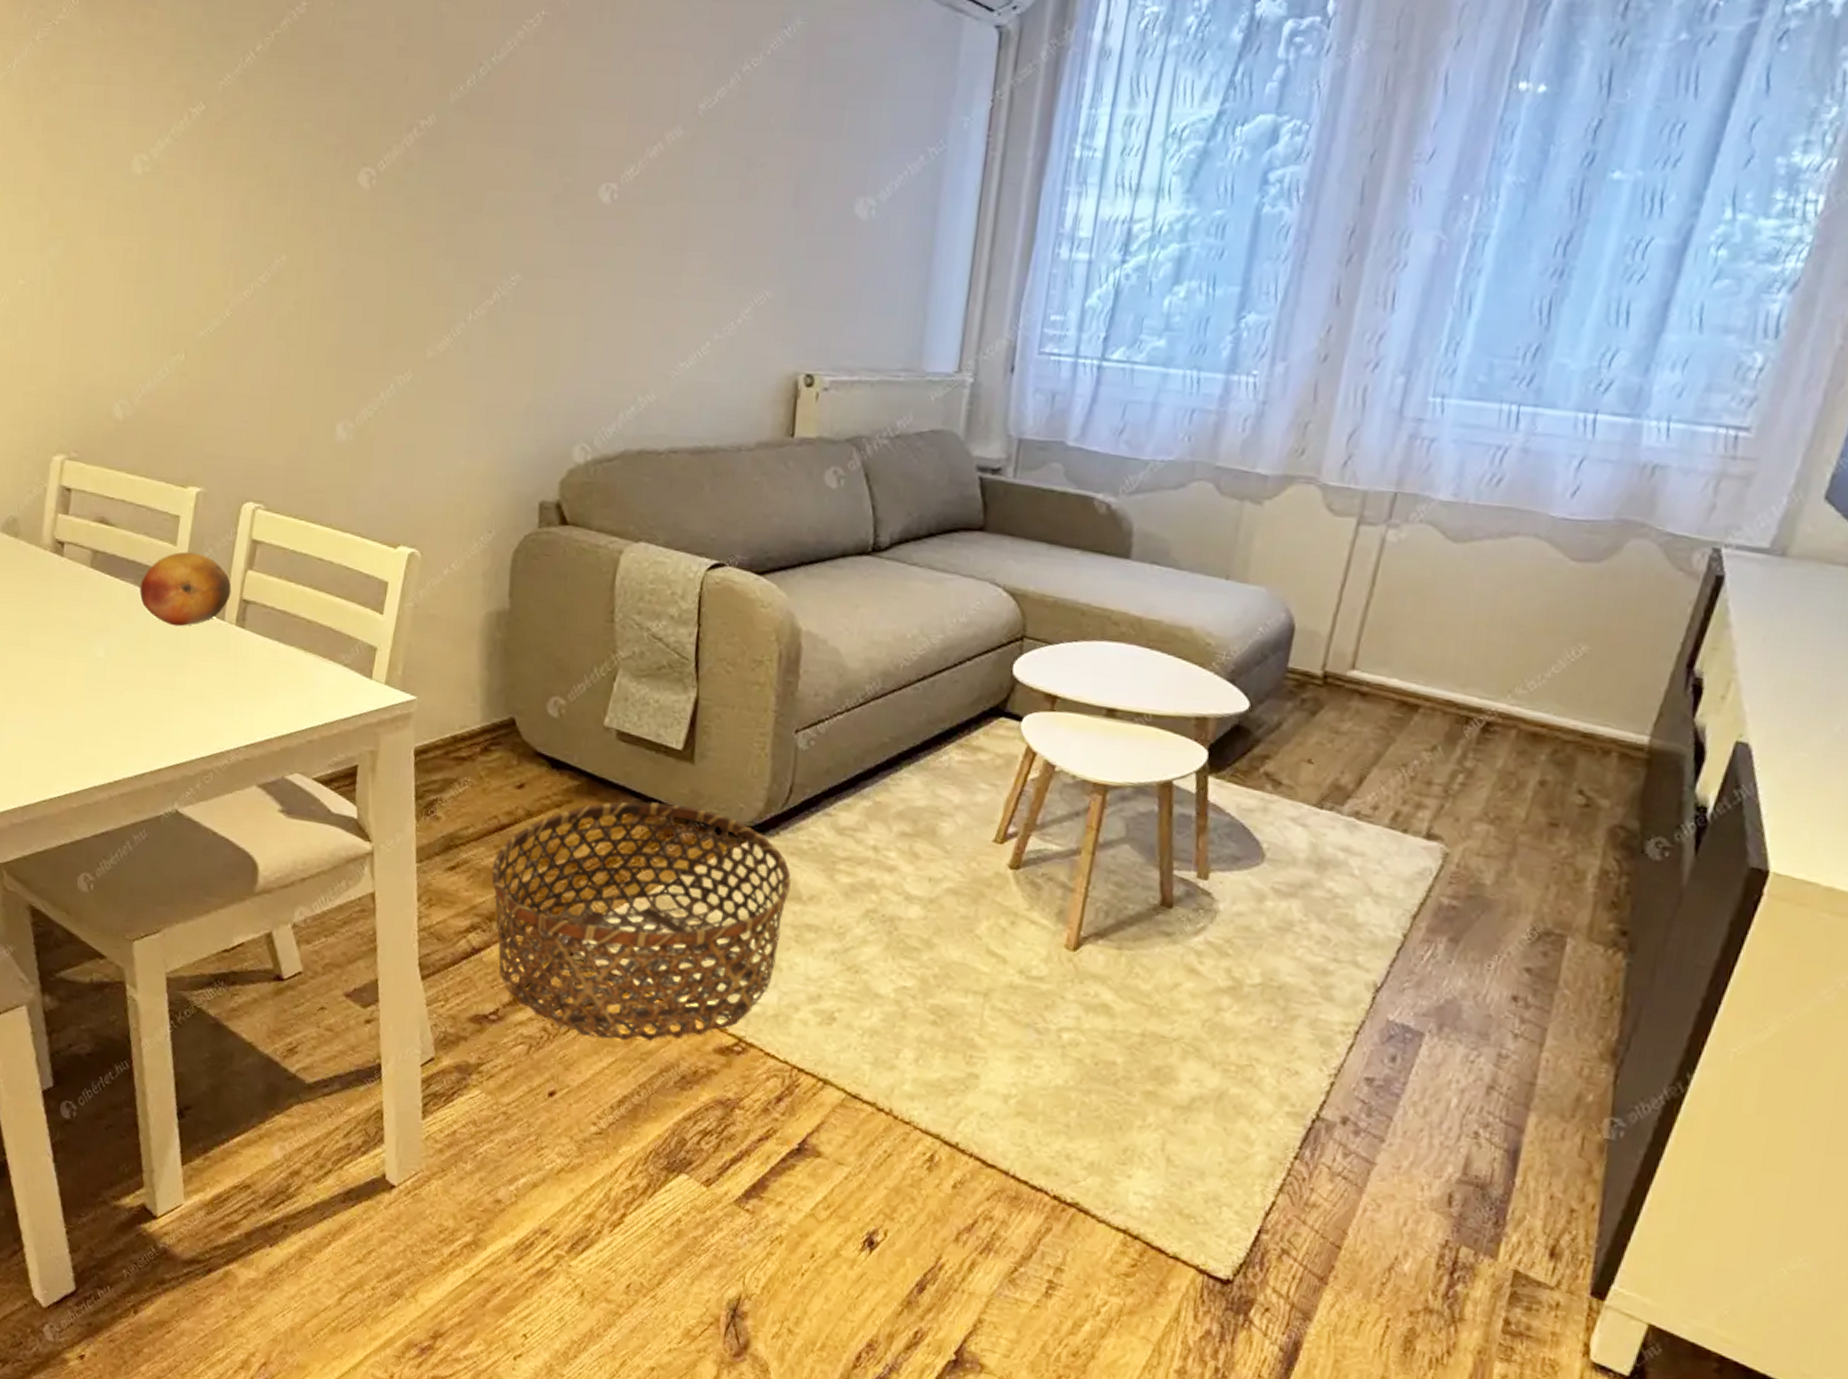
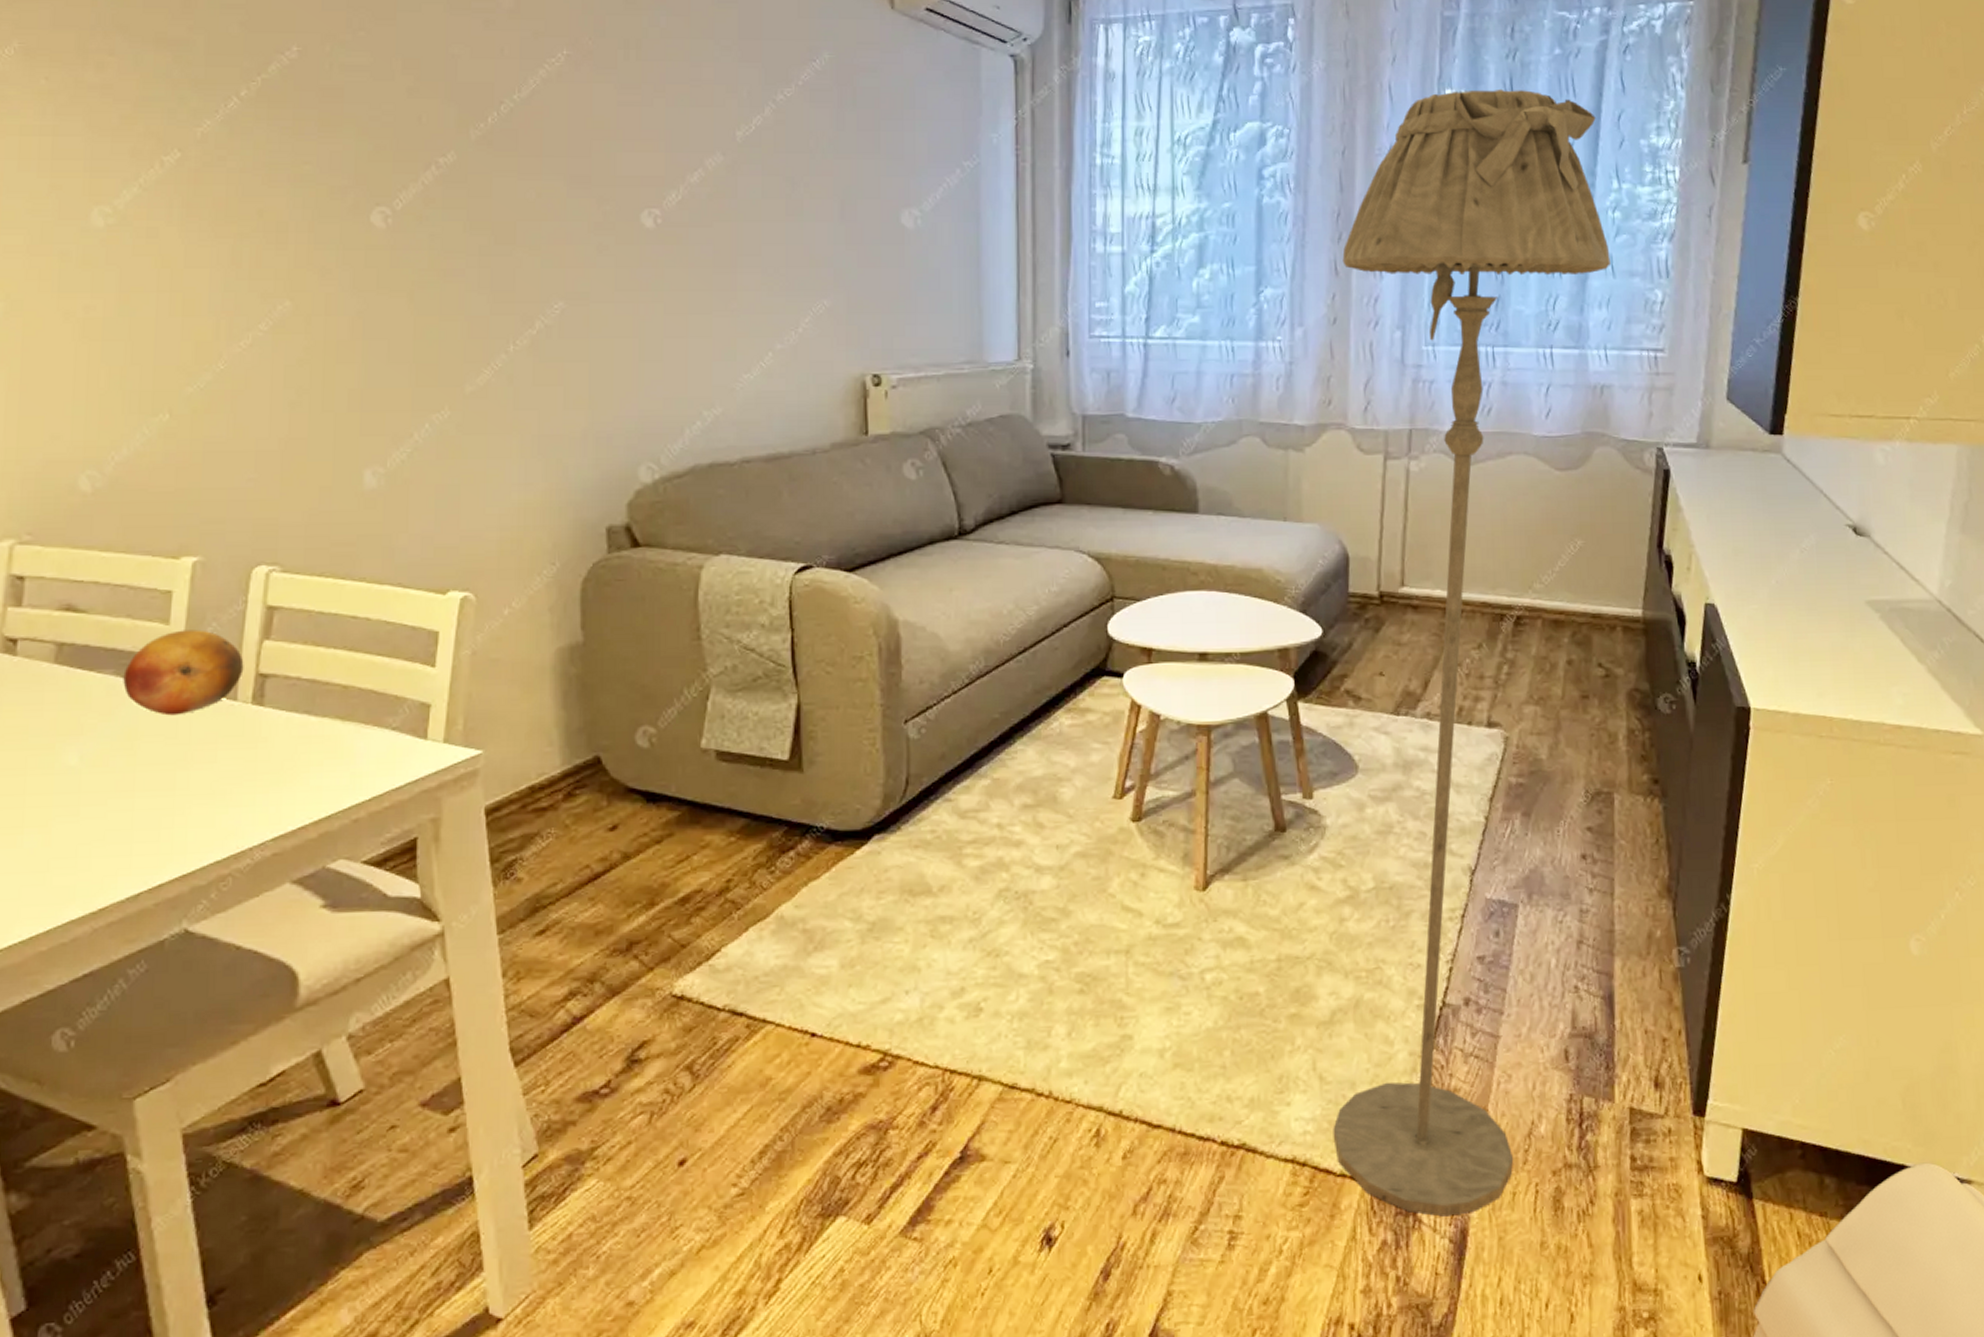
basket: present [491,801,791,1041] -> none [587,816,919,1089]
floor lamp: none [1171,83,1720,1328] -> present [1333,88,1610,1217]

